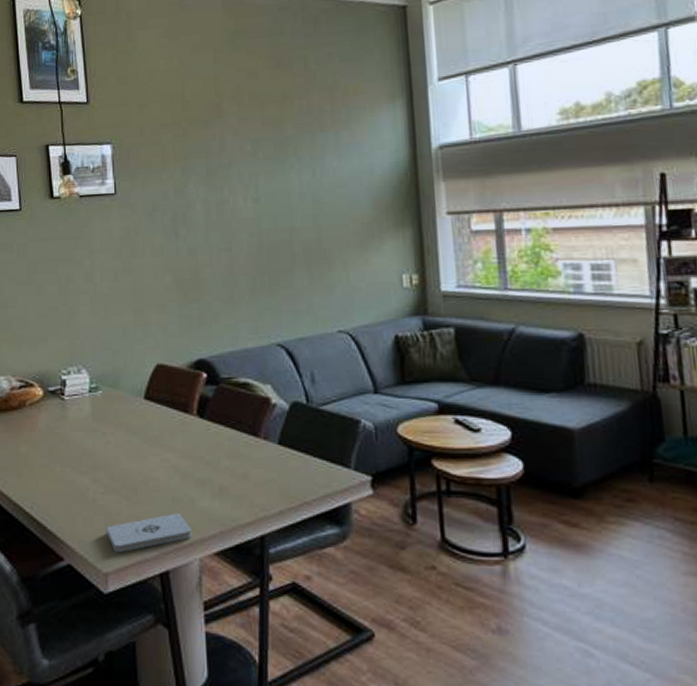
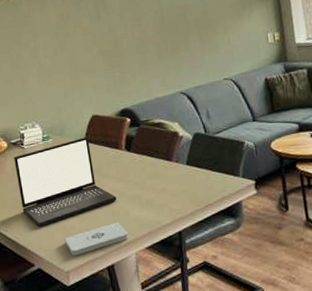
laptop: none [50,392,180,508] -> present [14,136,117,227]

